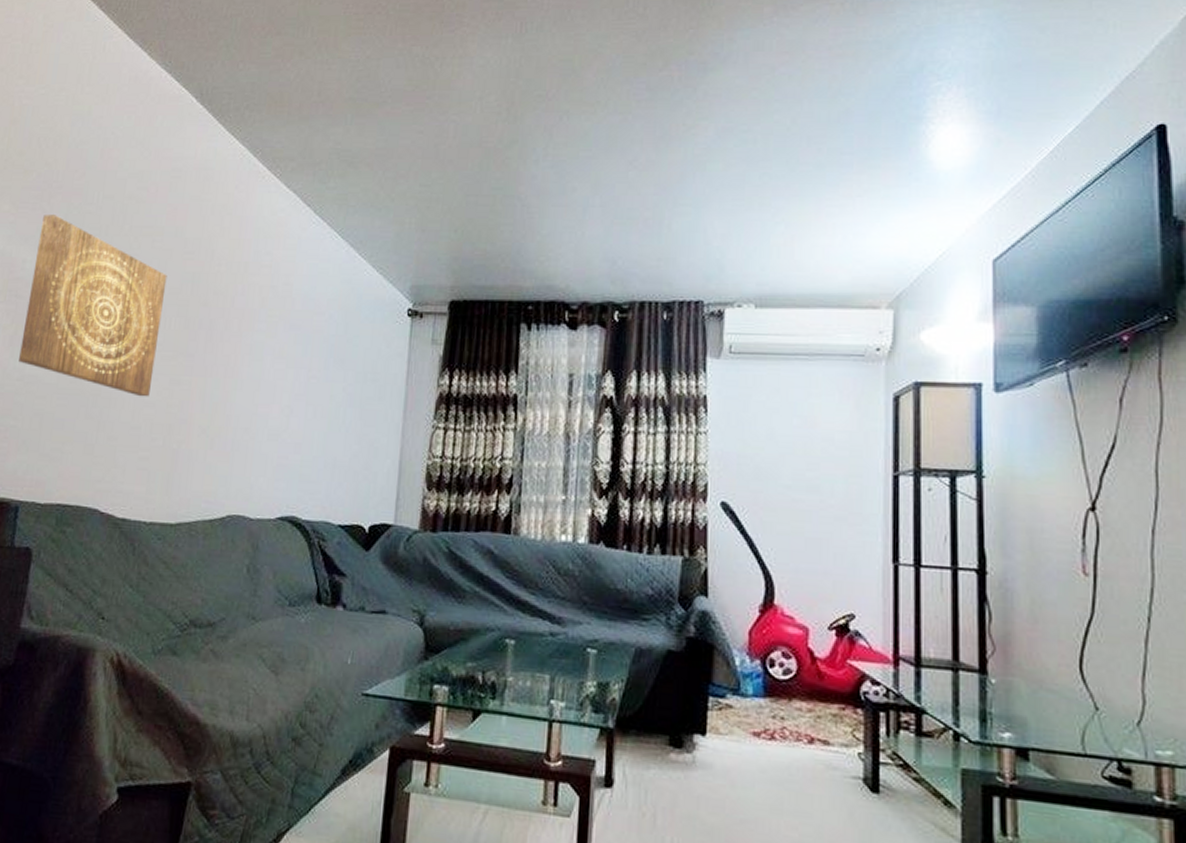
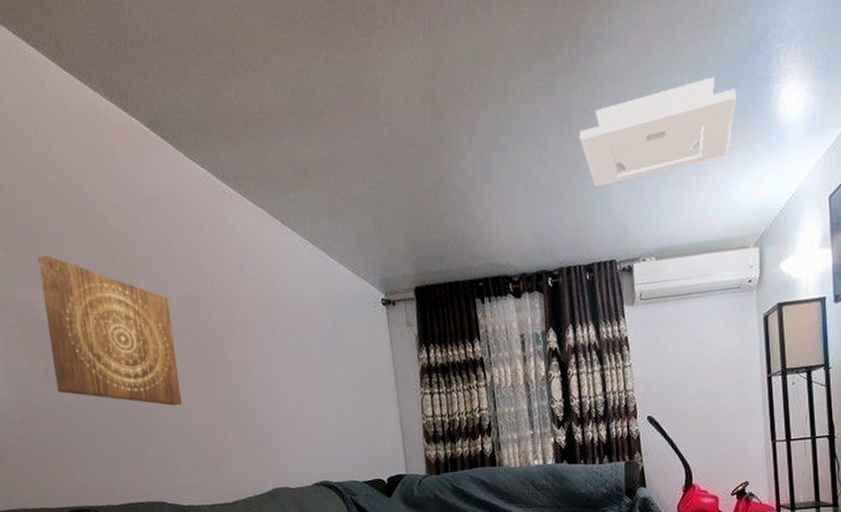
ceiling light: none [676,109,878,215] -> present [579,76,737,187]

